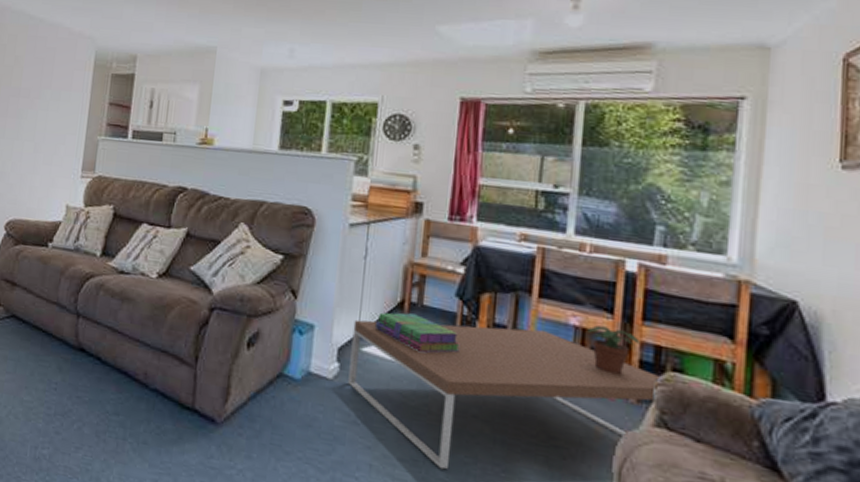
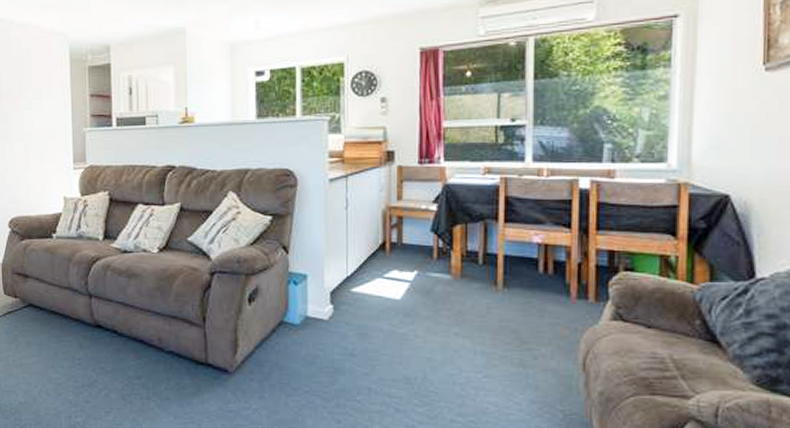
coffee table: present [348,319,664,470] -> none [342,252,617,383]
stack of books: present [374,312,460,353] -> none [361,252,438,286]
potted plant: present [587,325,640,376] -> none [549,240,595,281]

